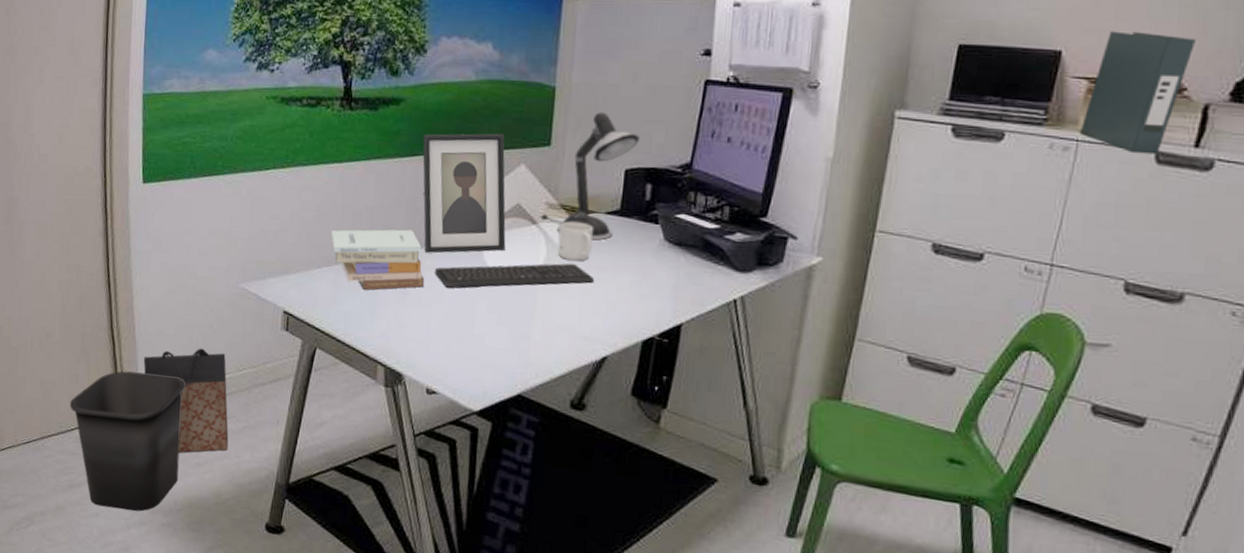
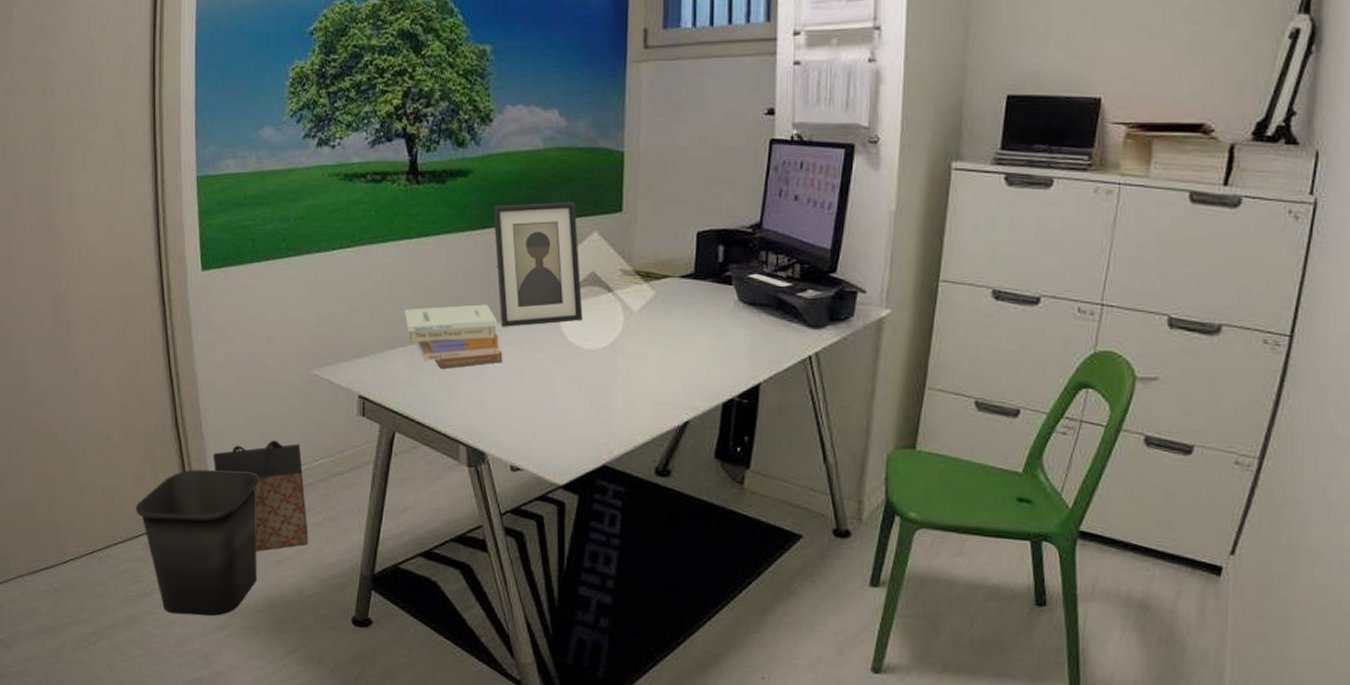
computer keyboard: present [435,263,594,288] -> none [513,329,672,361]
desk lamp: present [539,112,640,241] -> none [615,175,710,305]
mug: present [557,221,593,262] -> none [634,287,668,327]
binder: present [1079,31,1195,155] -> none [1120,77,1219,194]

